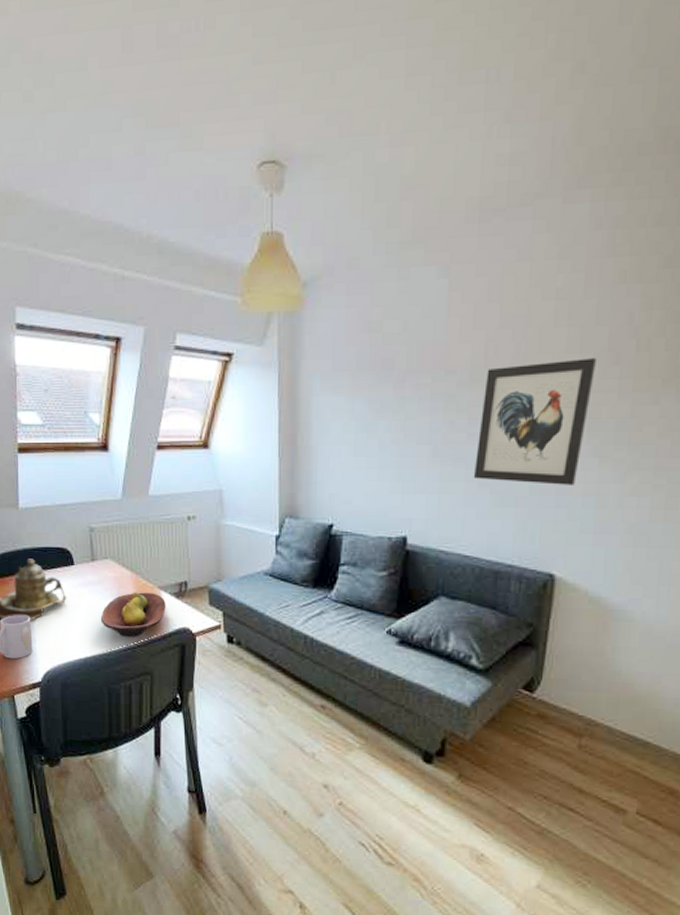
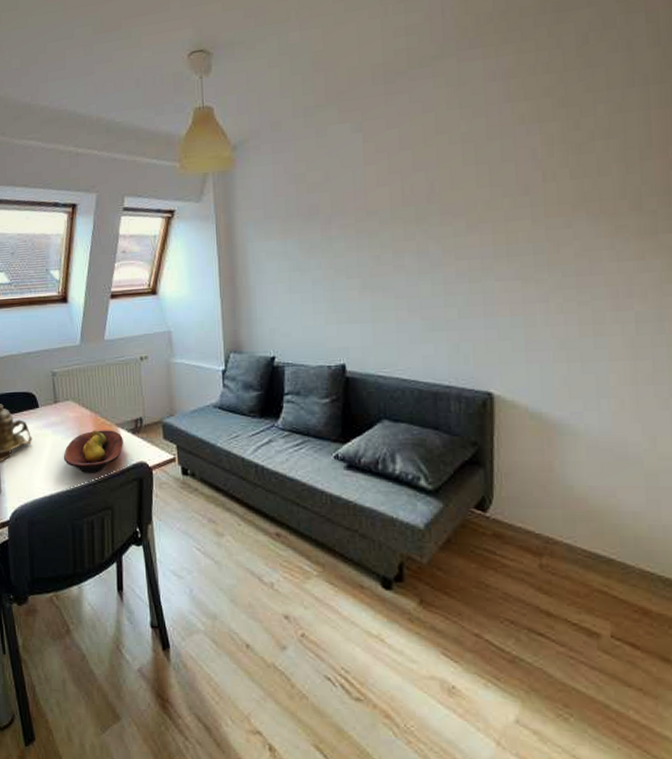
wall art: present [473,358,596,485] -> none [402,191,507,308]

